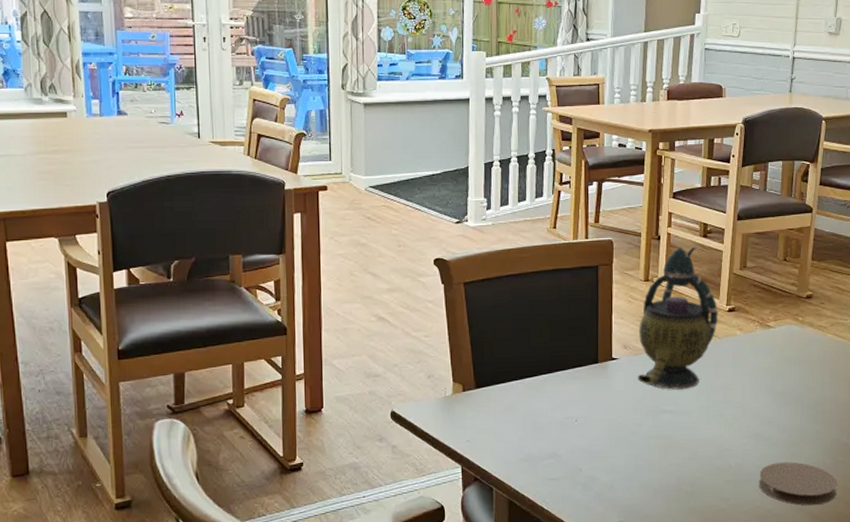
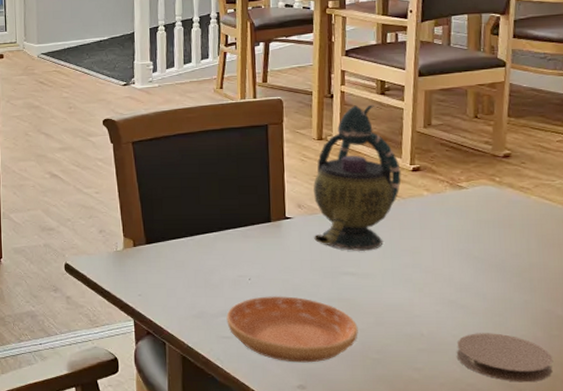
saucer: none [553,436,674,500] -> present [226,296,358,363]

